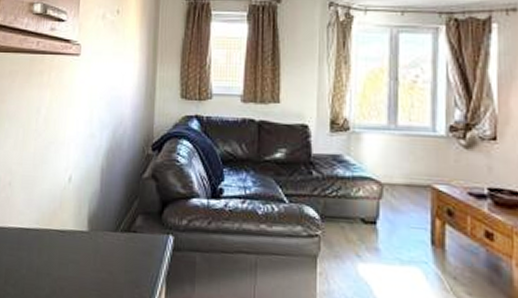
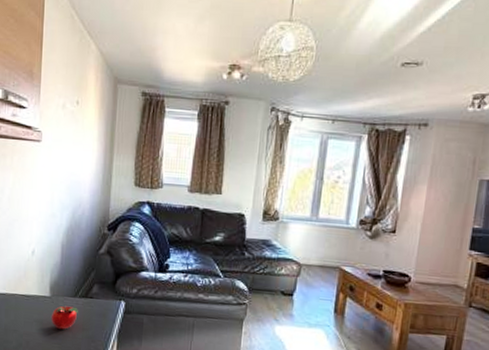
apple: none [88,242,120,272] -> present [51,306,78,330]

